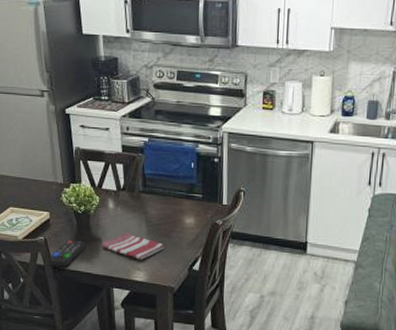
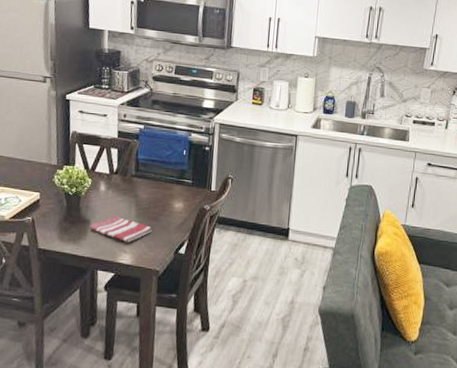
remote control: present [49,240,86,268] -> none [34,221,74,249]

